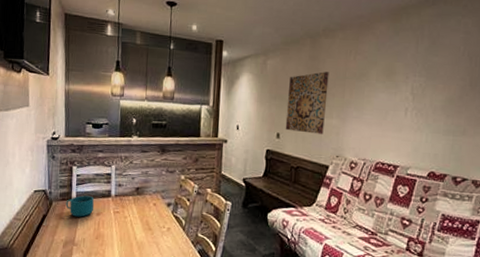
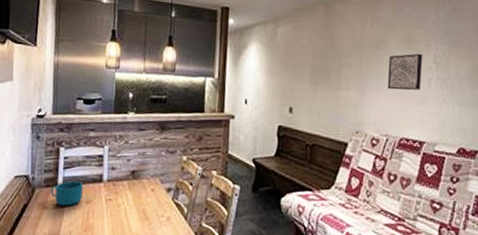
wall art: present [285,72,329,134] -> none [298,40,345,108]
wall art: none [367,85,402,119] -> present [387,53,423,90]

